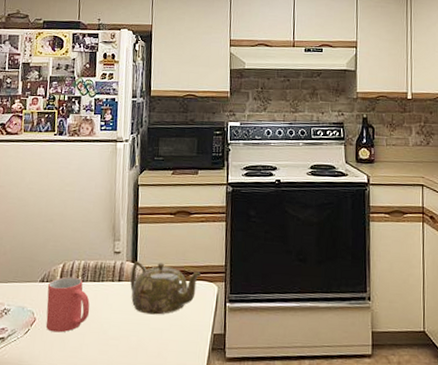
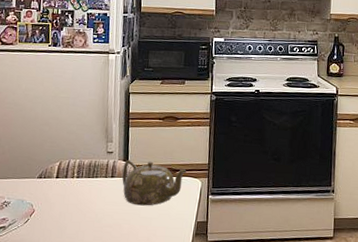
mug: present [46,276,90,333] -> none [44,173,85,222]

